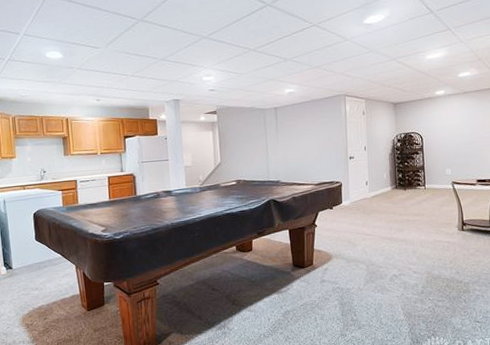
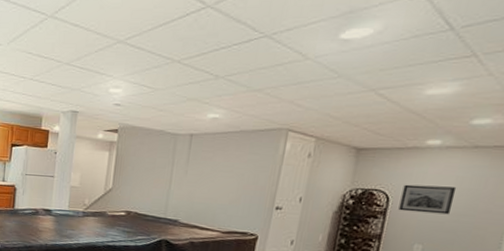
wall art: none [429,123,462,146] -> present [398,184,457,215]

